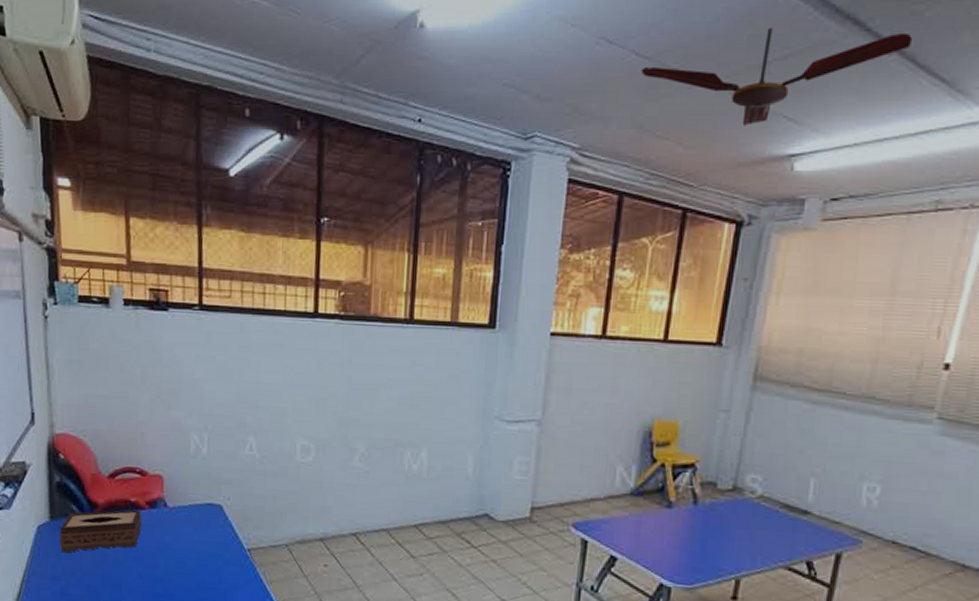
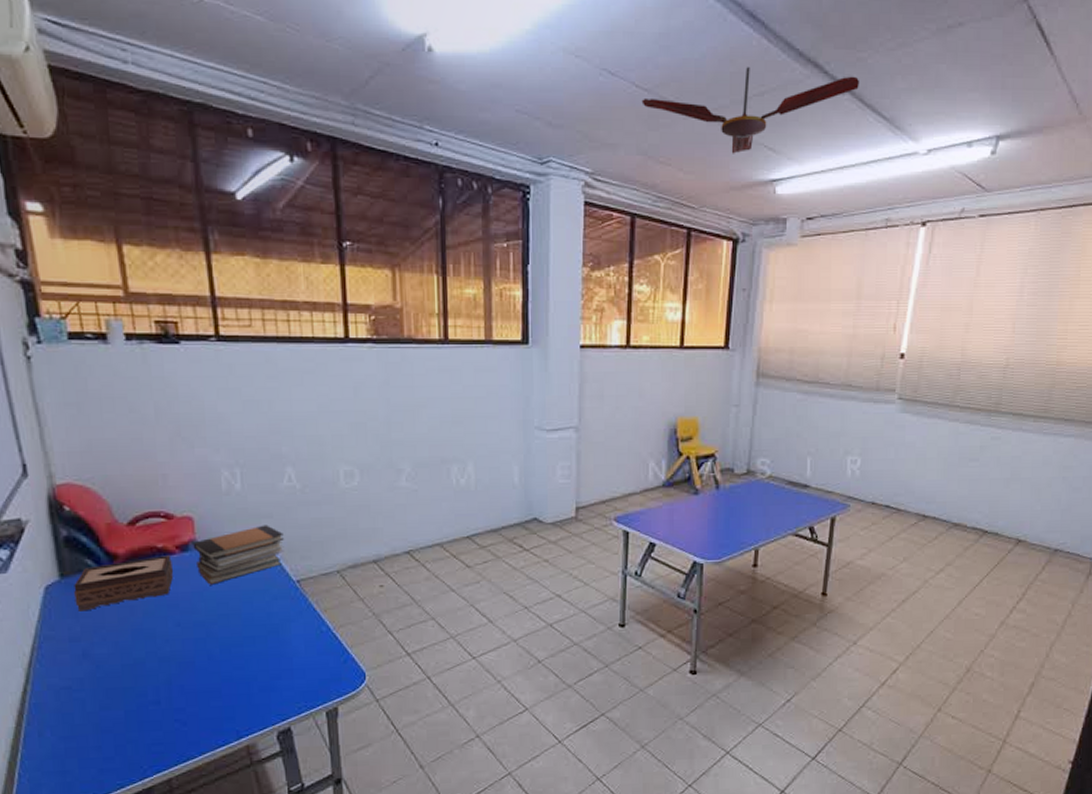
book stack: none [160,490,240,543] -> present [193,525,284,585]

